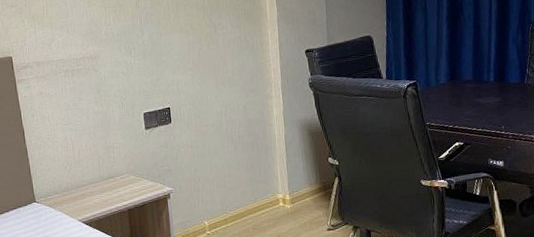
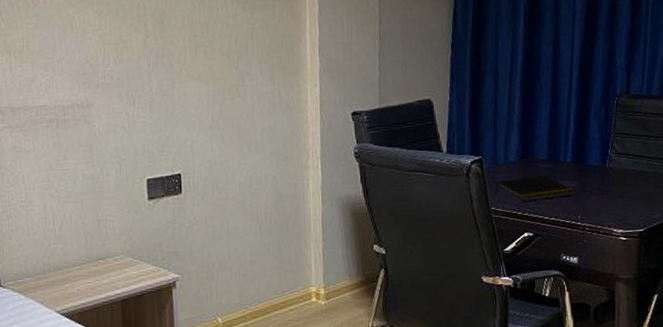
notepad: none [429,94,499,117] -> present [495,176,575,202]

